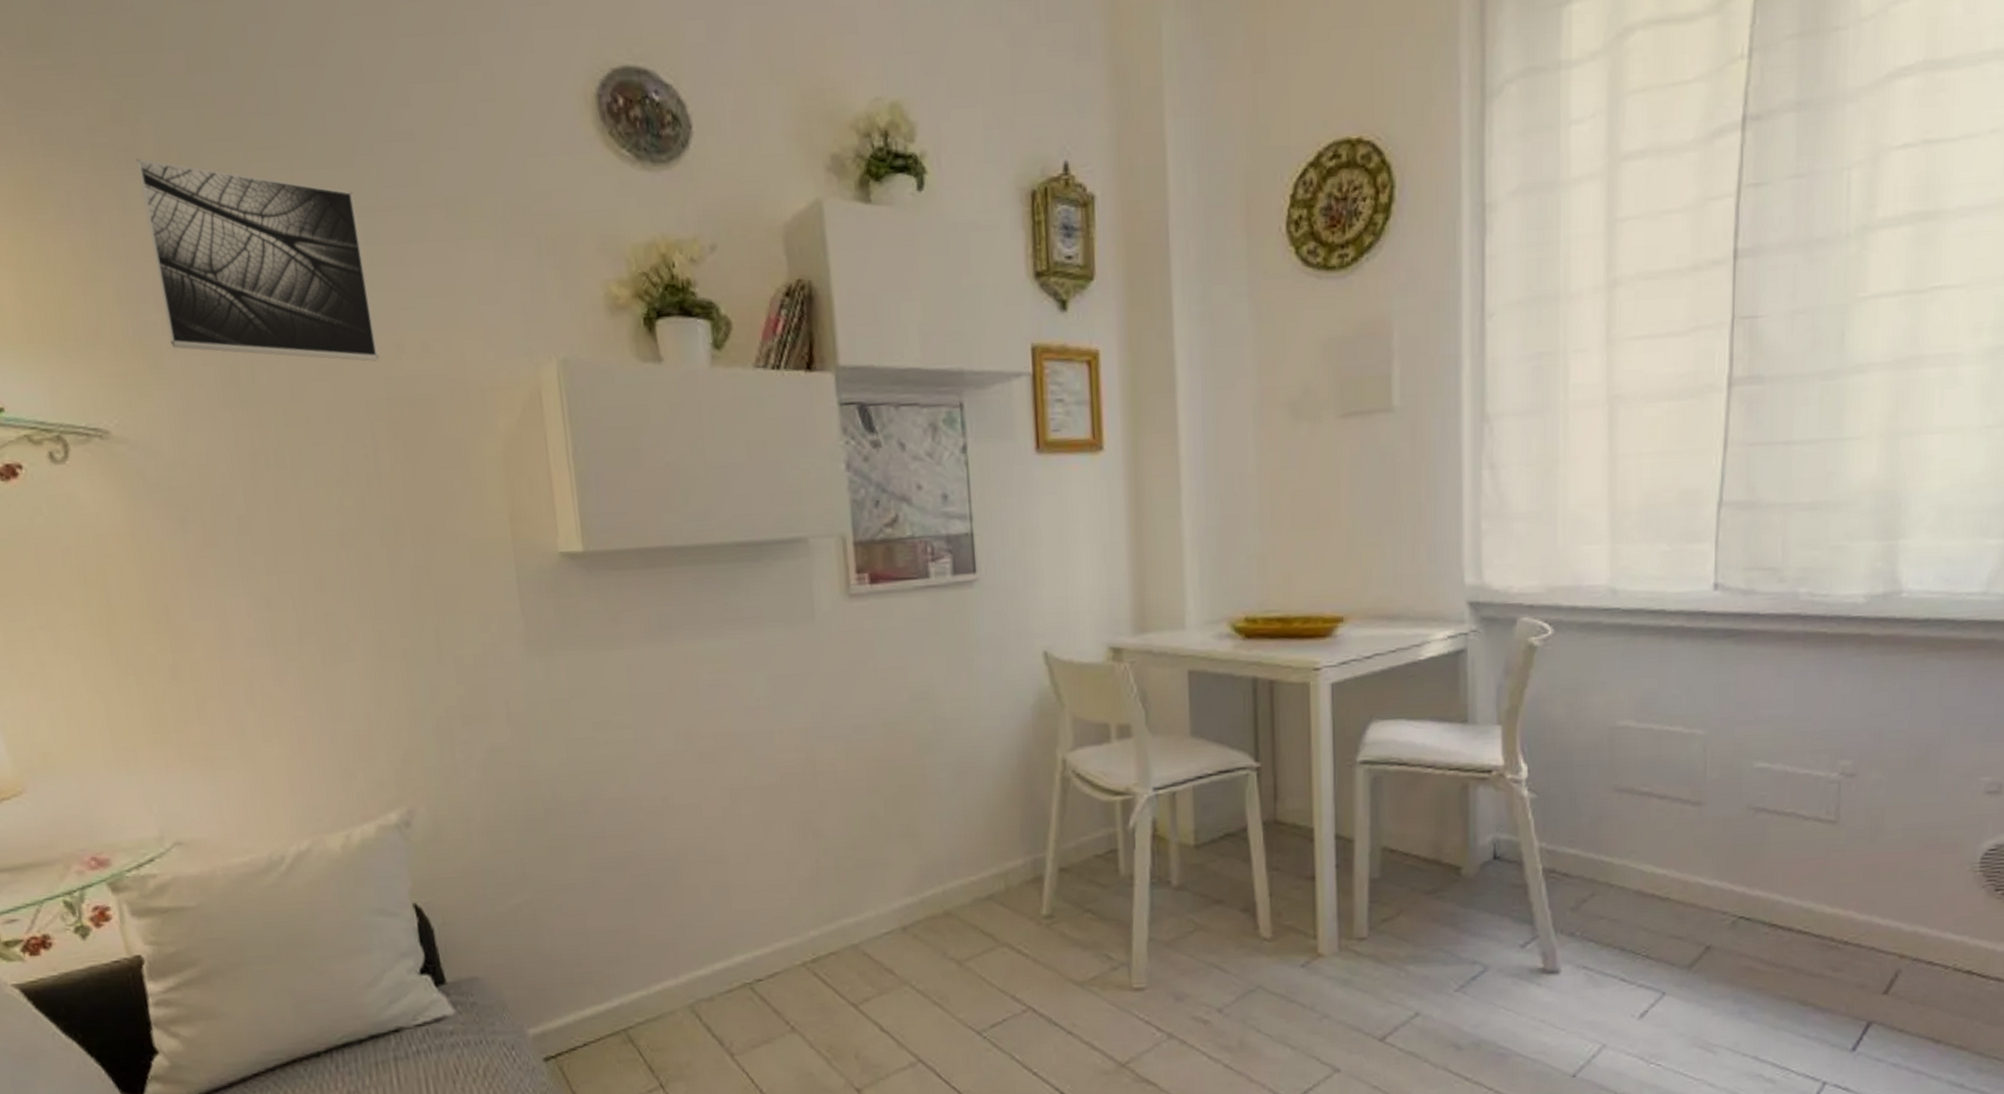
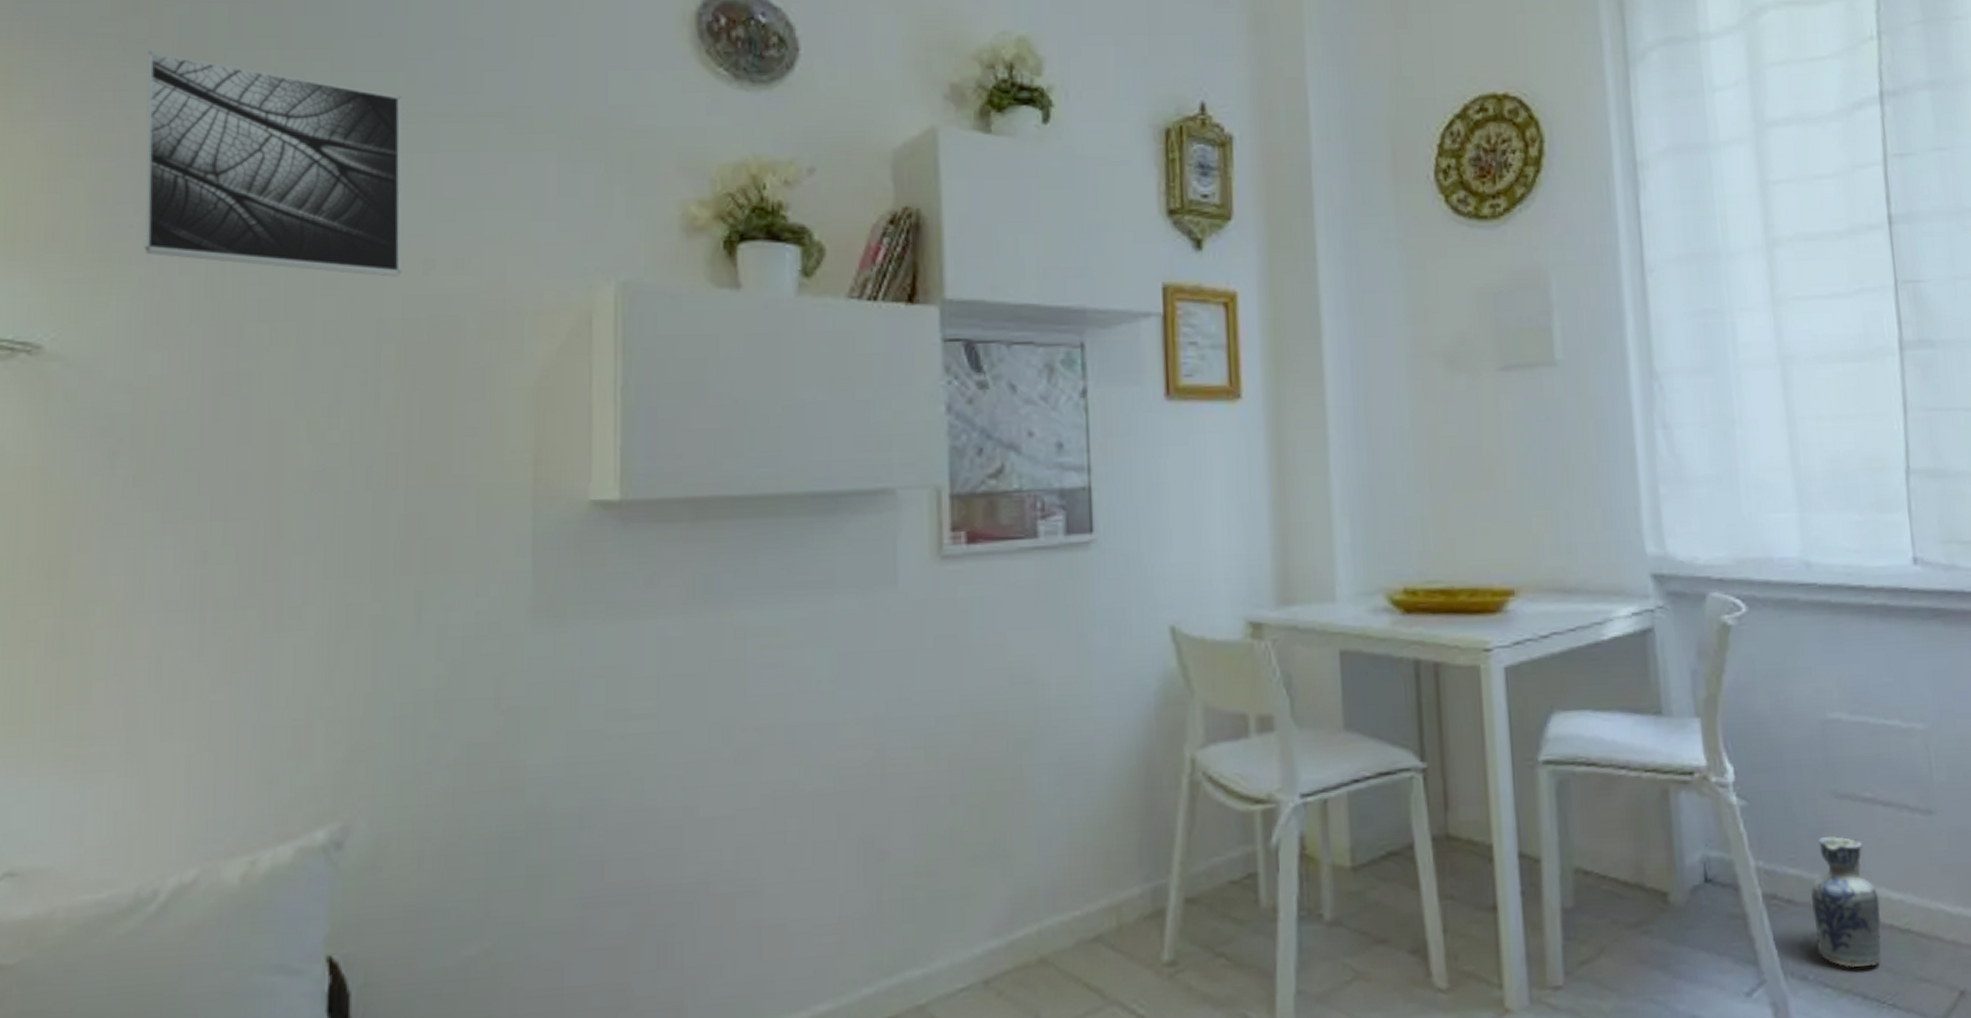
ceramic jug: none [1585,822,1645,927] -> present [1811,835,1882,967]

